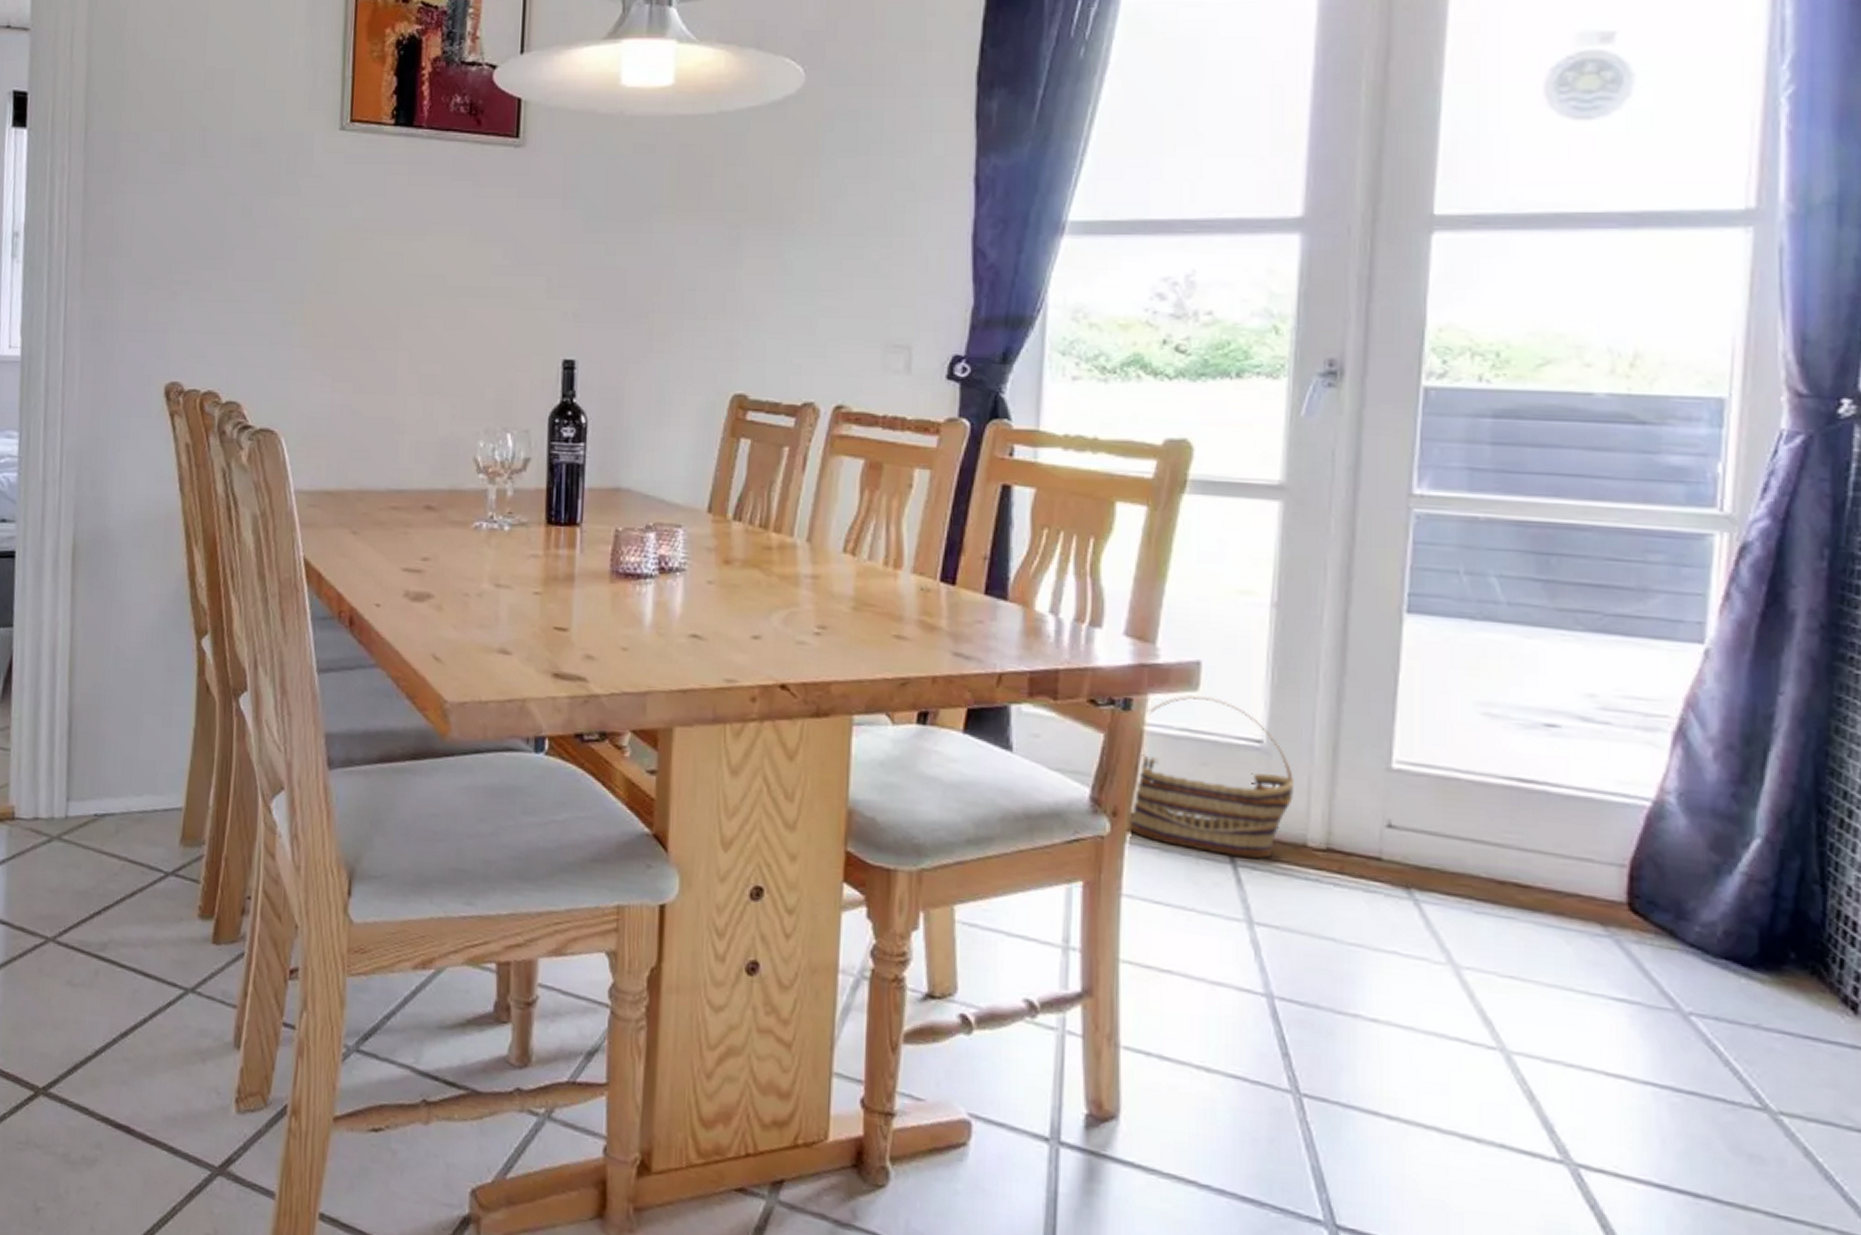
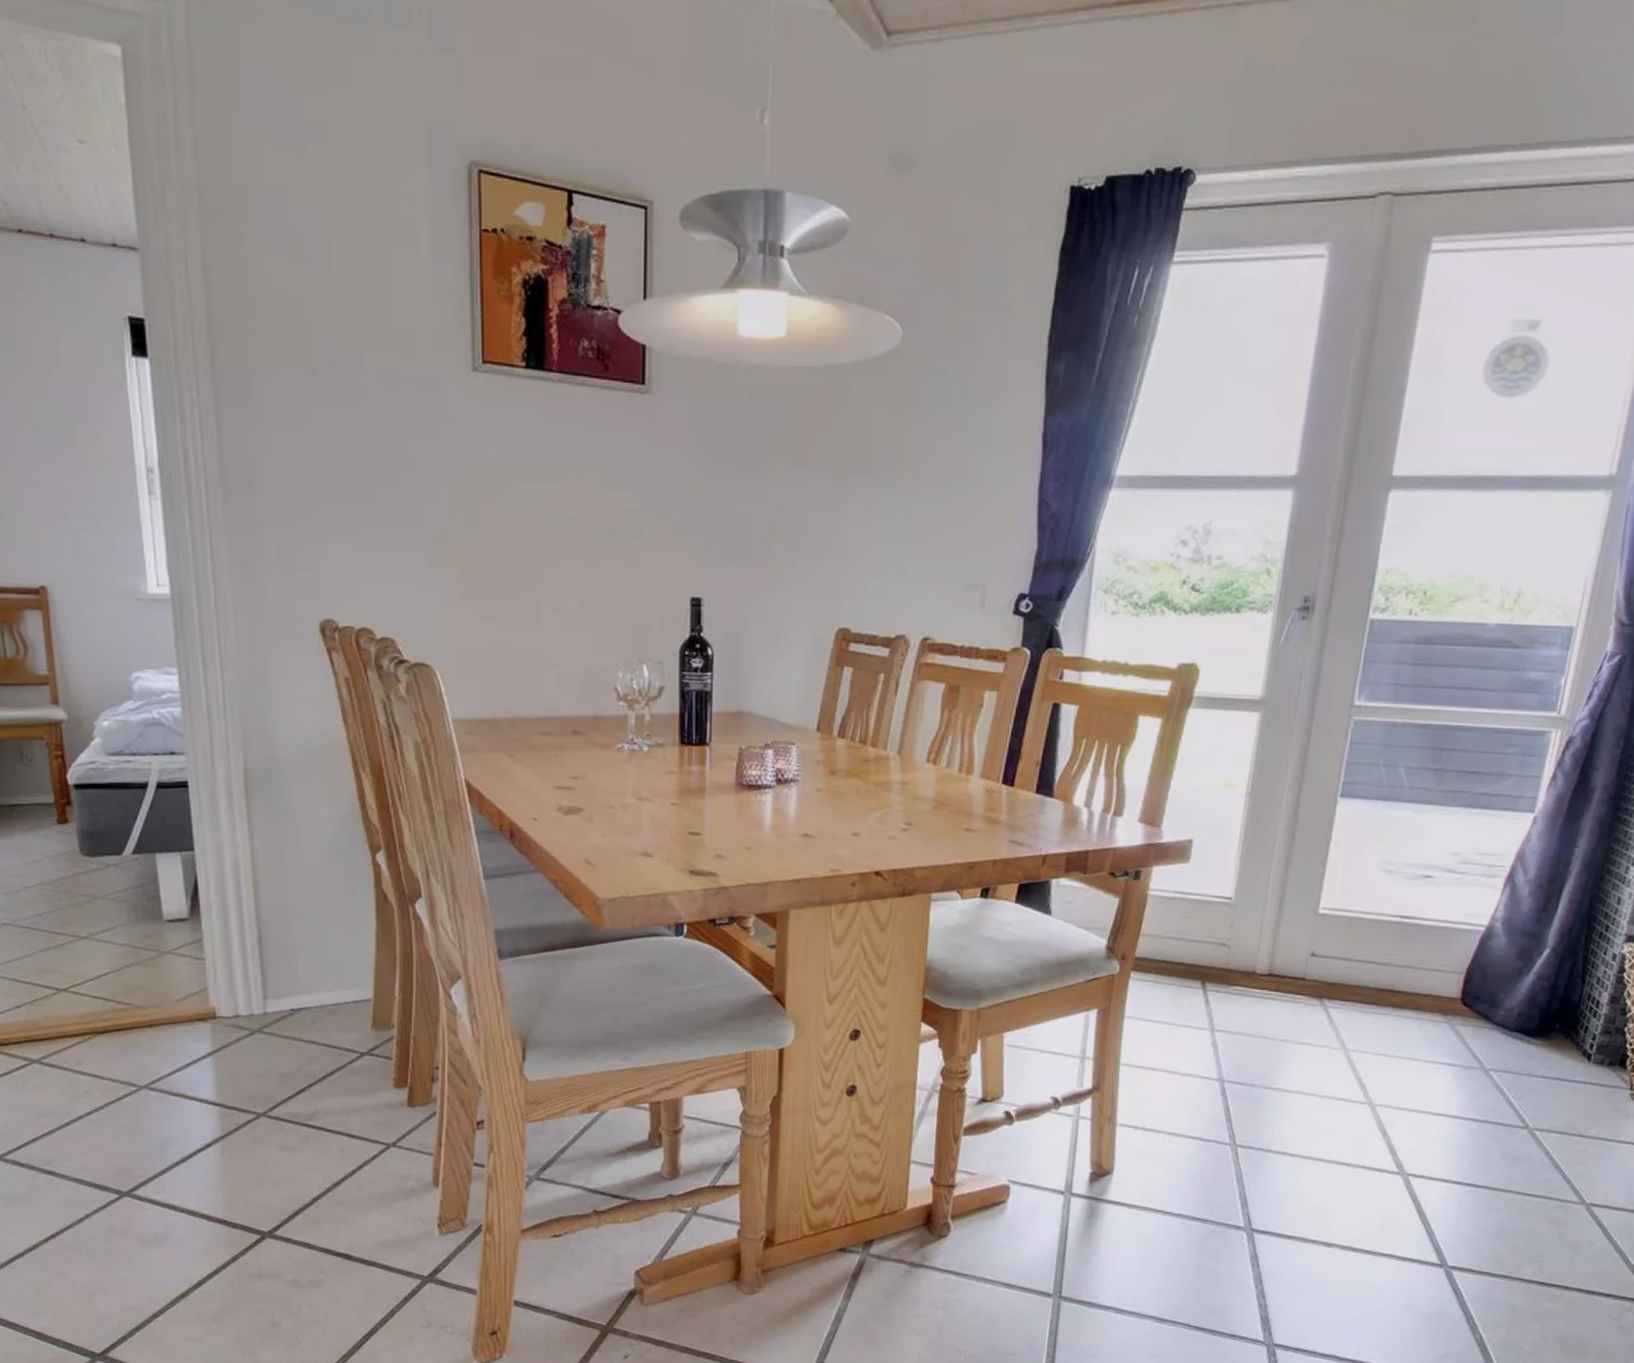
basket: present [1128,696,1293,859] -> none [1132,866,1251,985]

